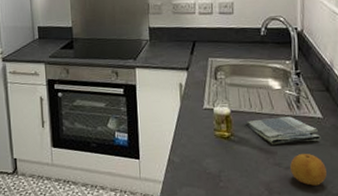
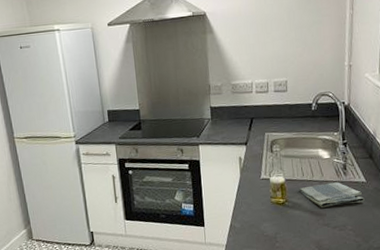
fruit: present [290,154,327,186] -> none [337,214,369,242]

